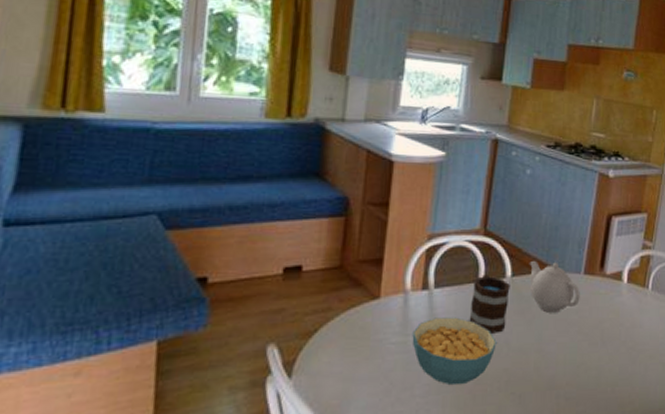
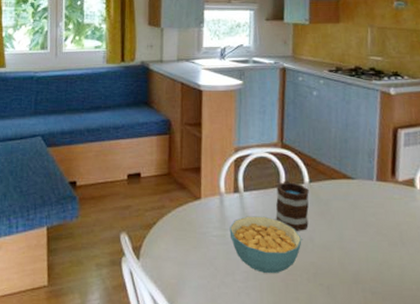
teapot: present [529,261,580,313] -> none [324,170,375,215]

